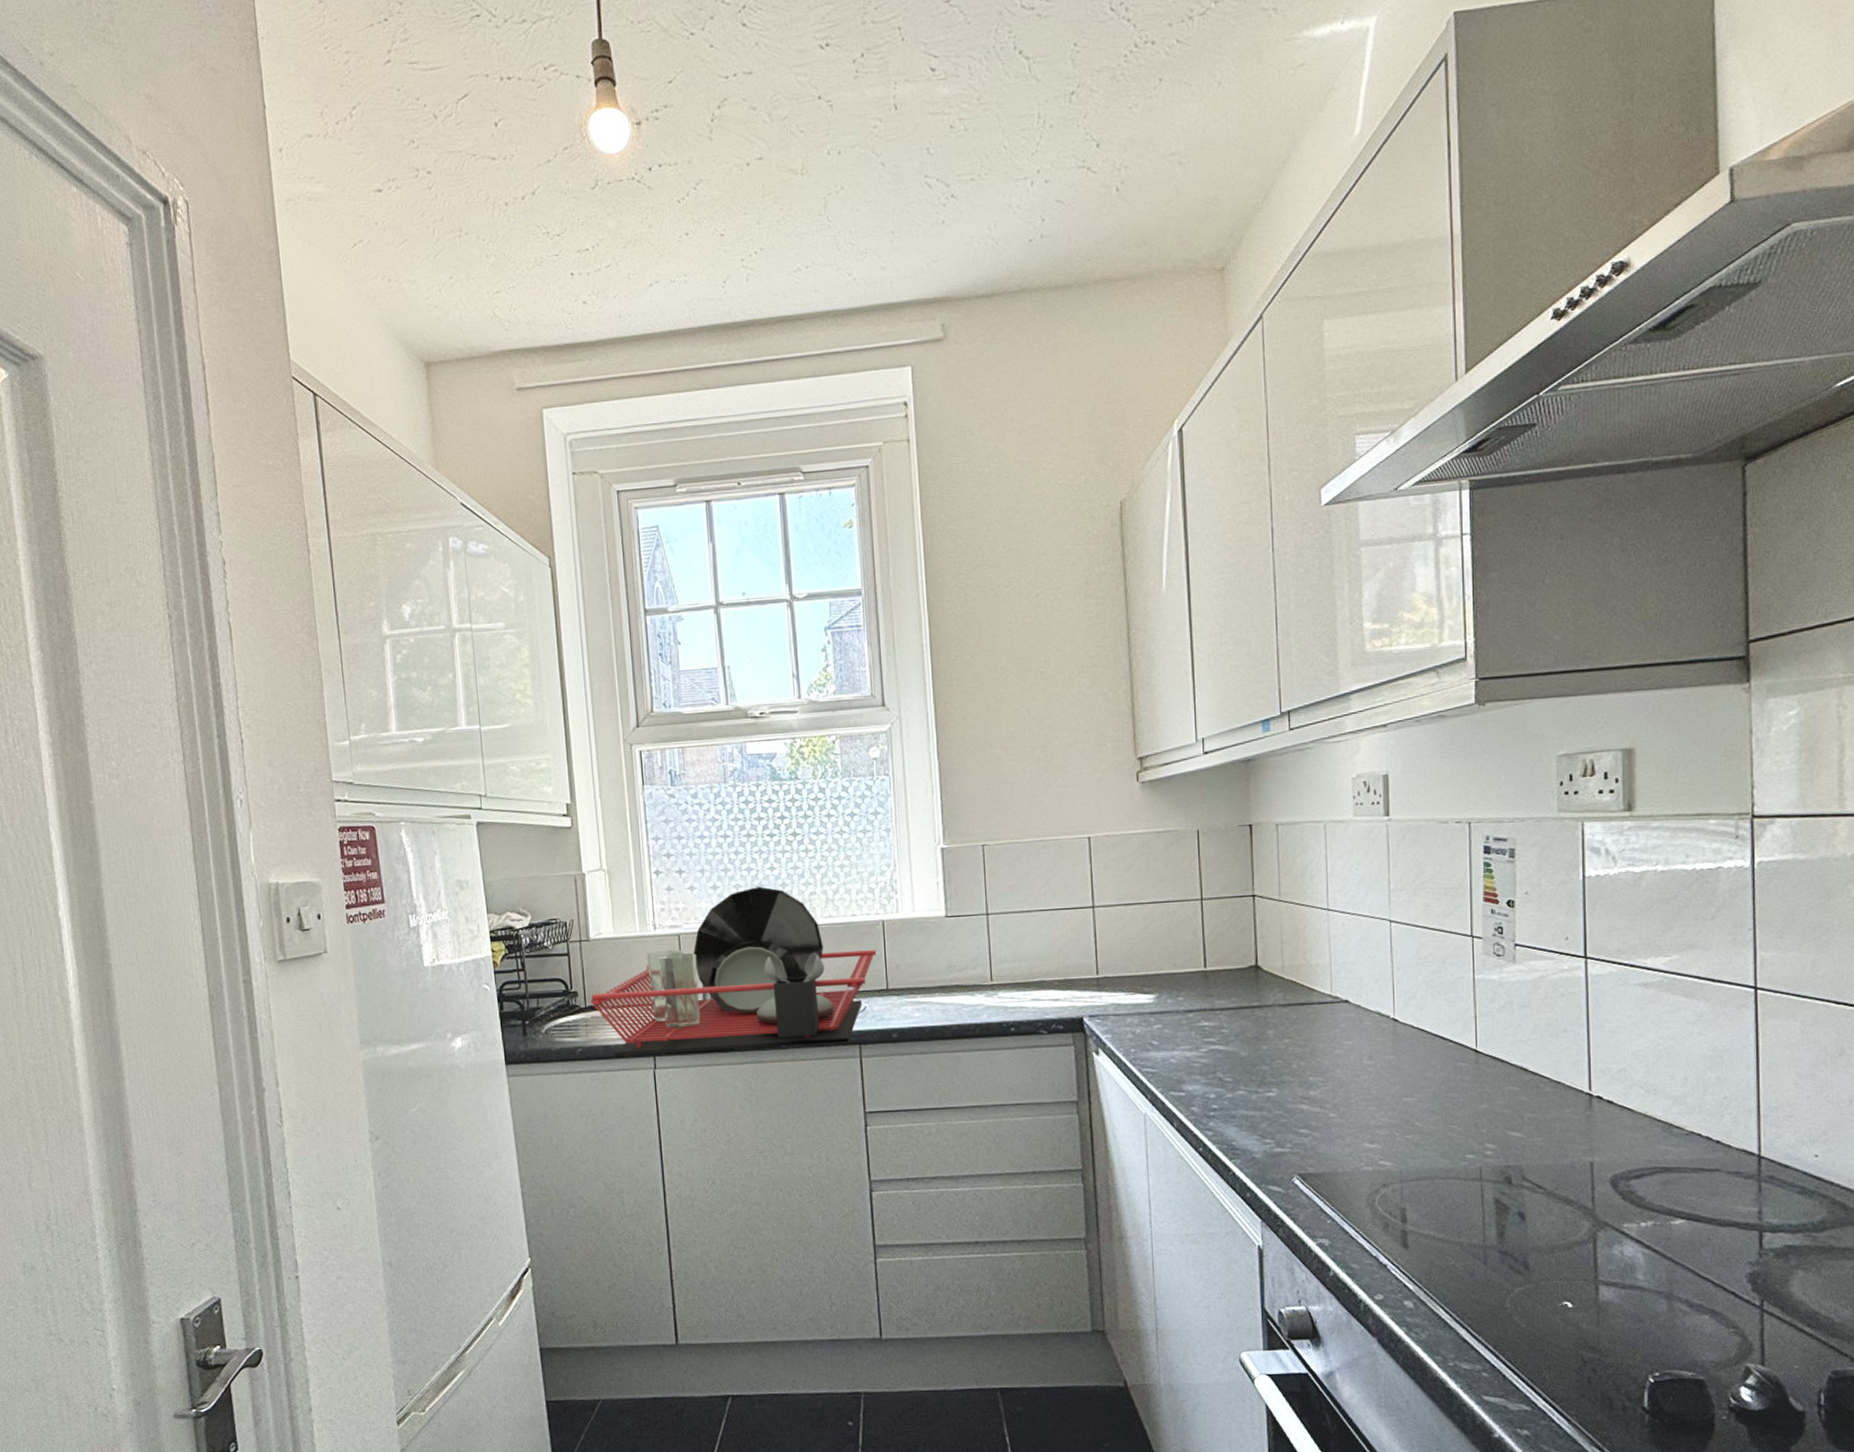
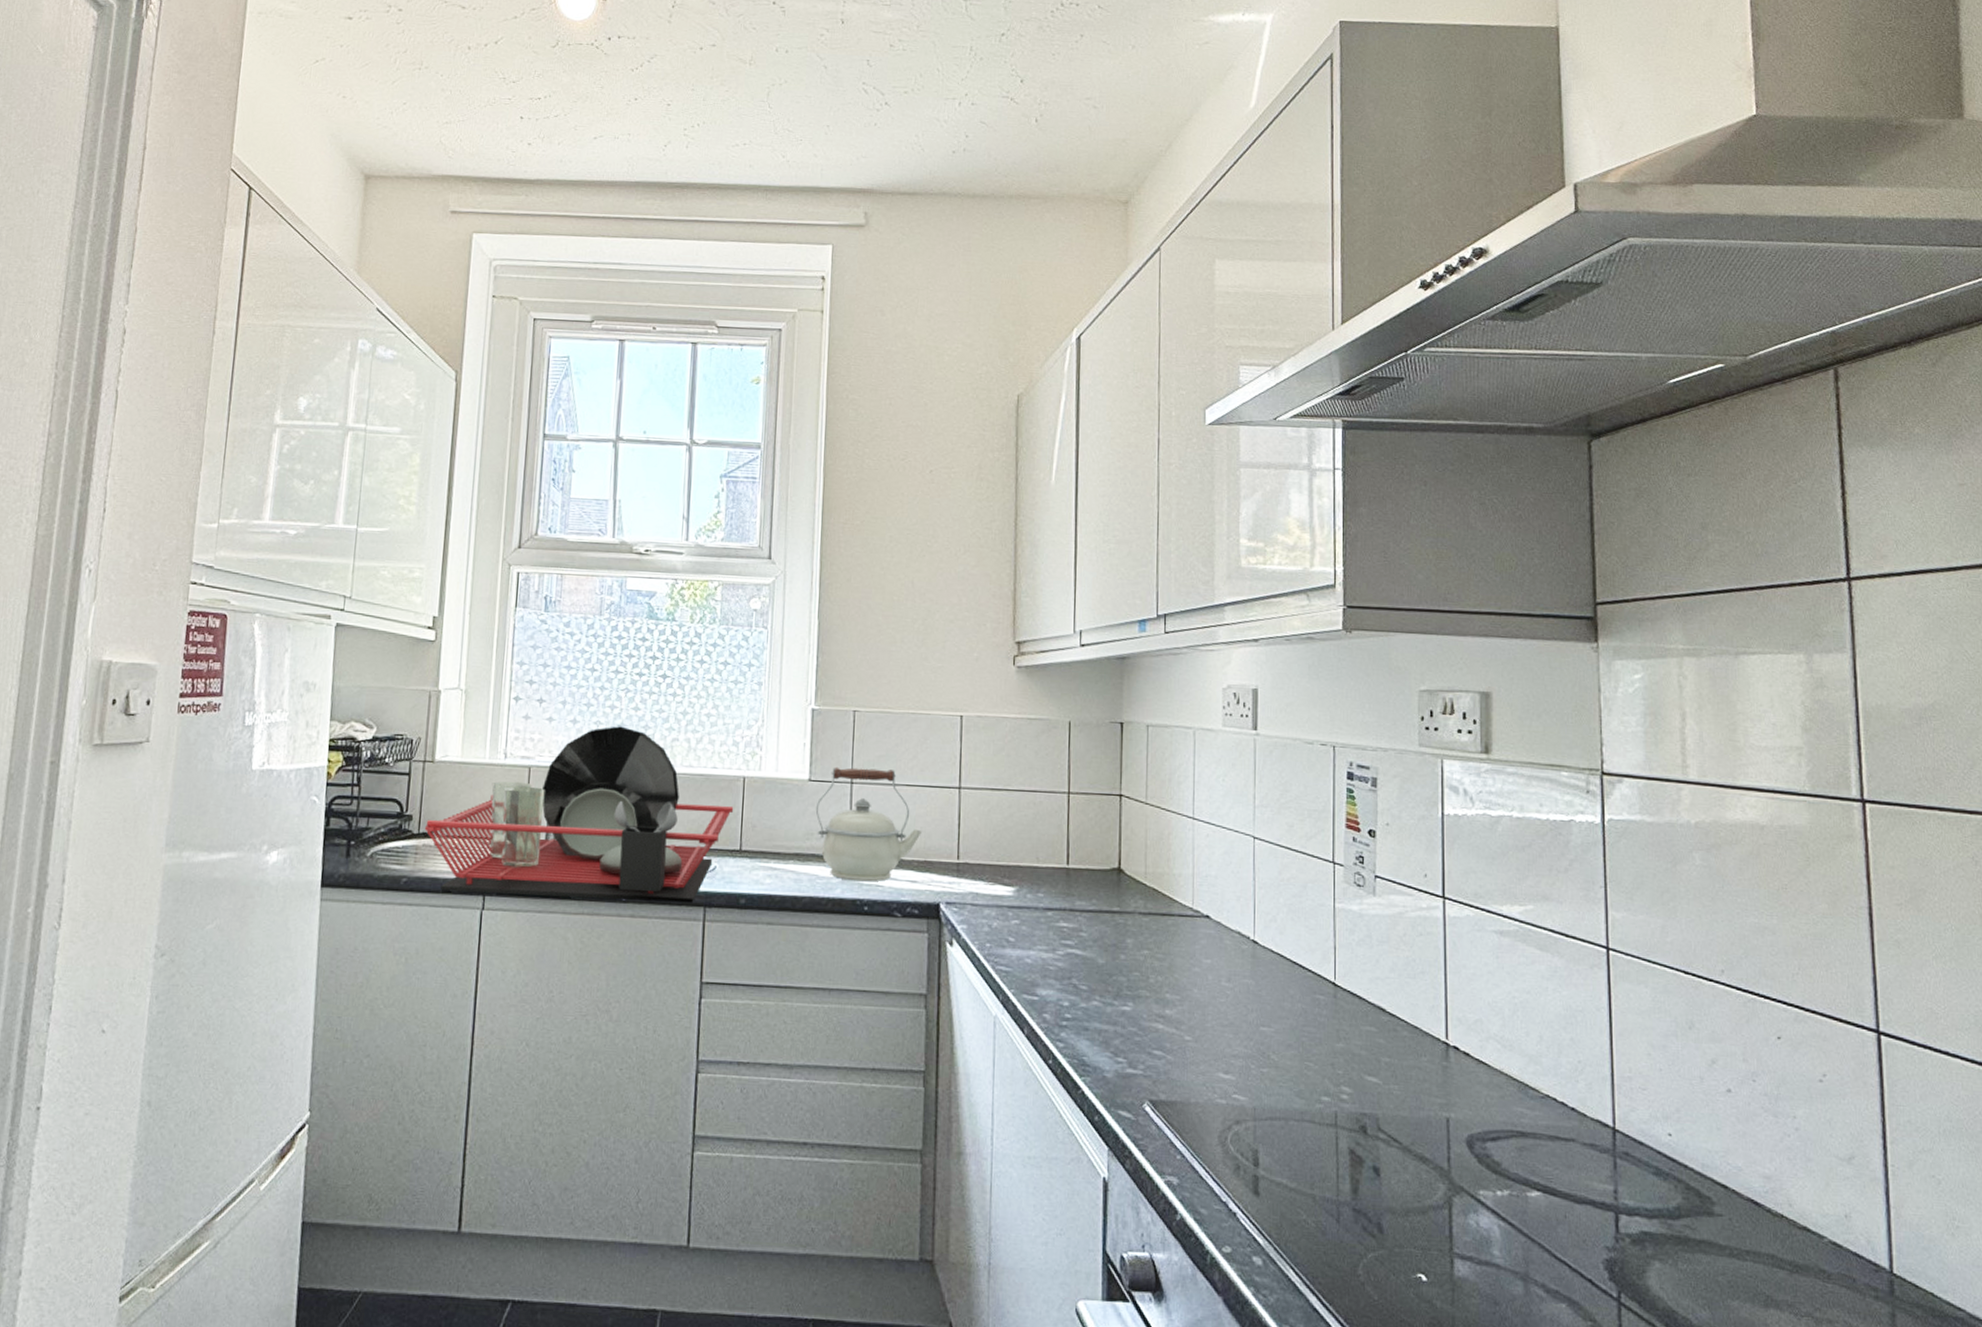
kettle: none [954,897,1060,1006] -> present [815,766,922,882]

